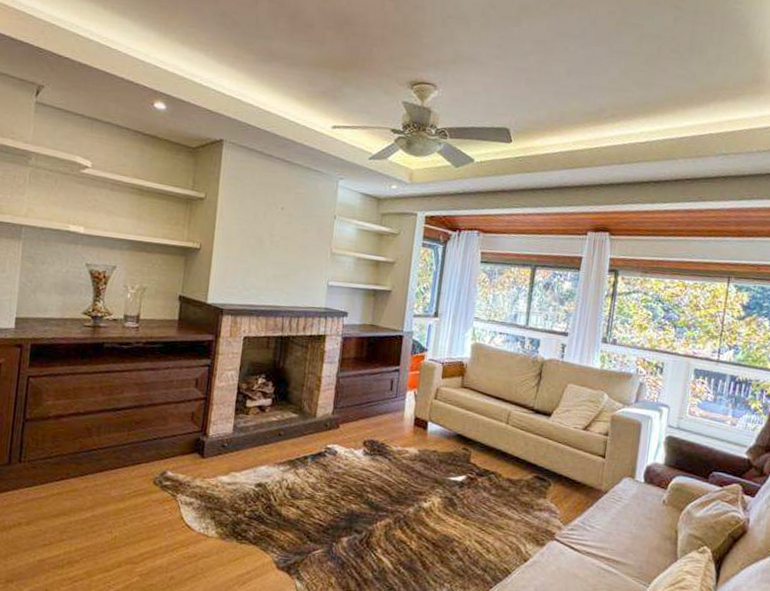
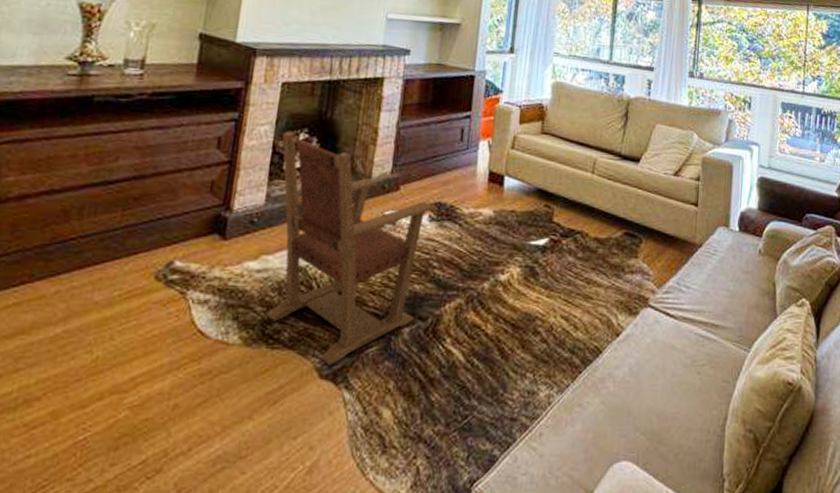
armchair: none [237,376,370,560] -> present [267,131,437,365]

